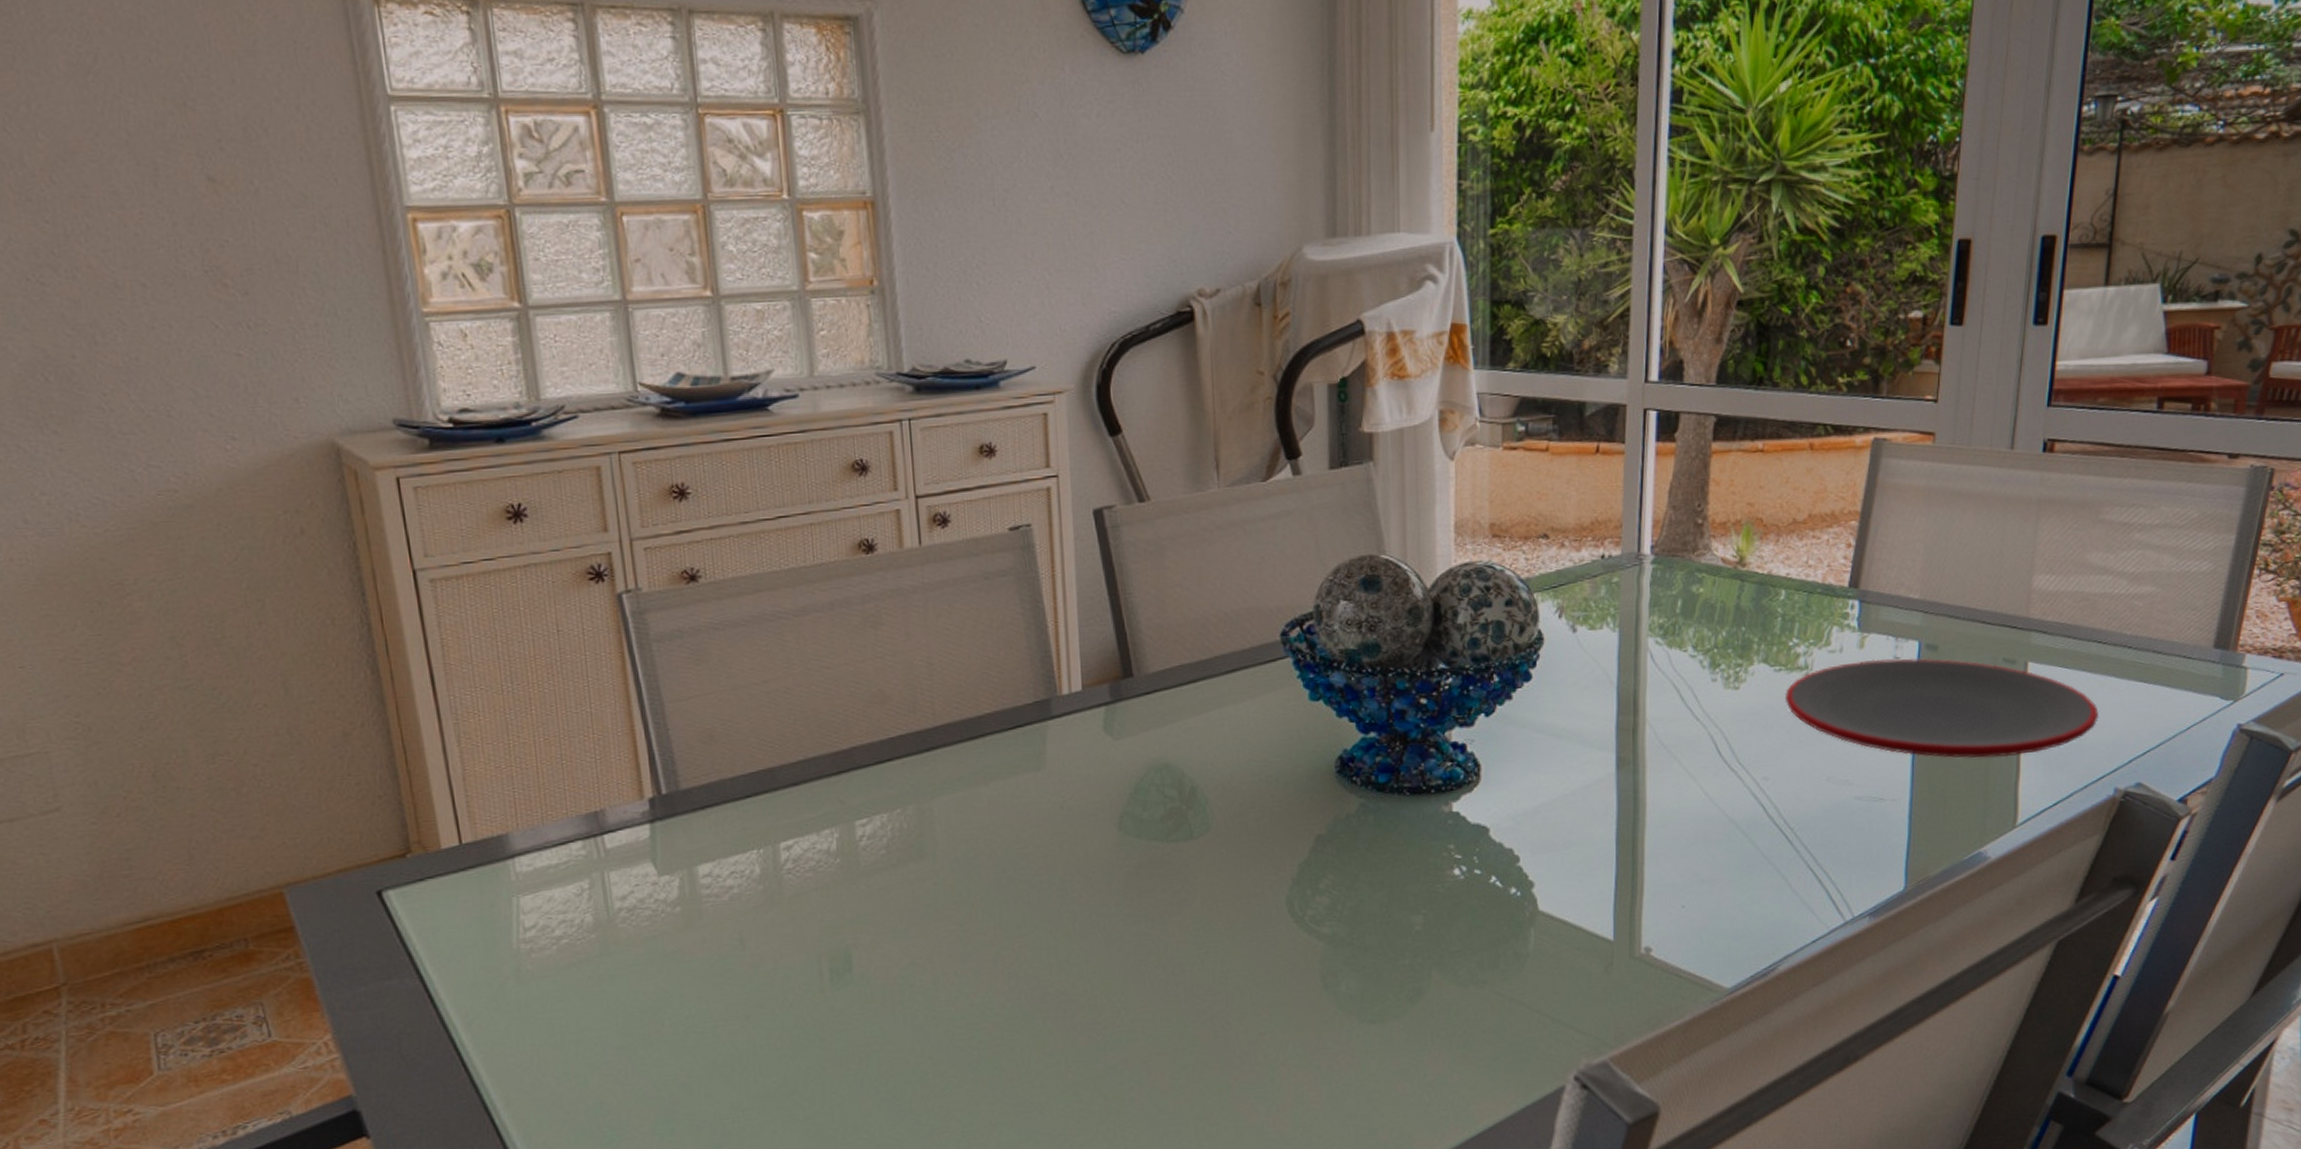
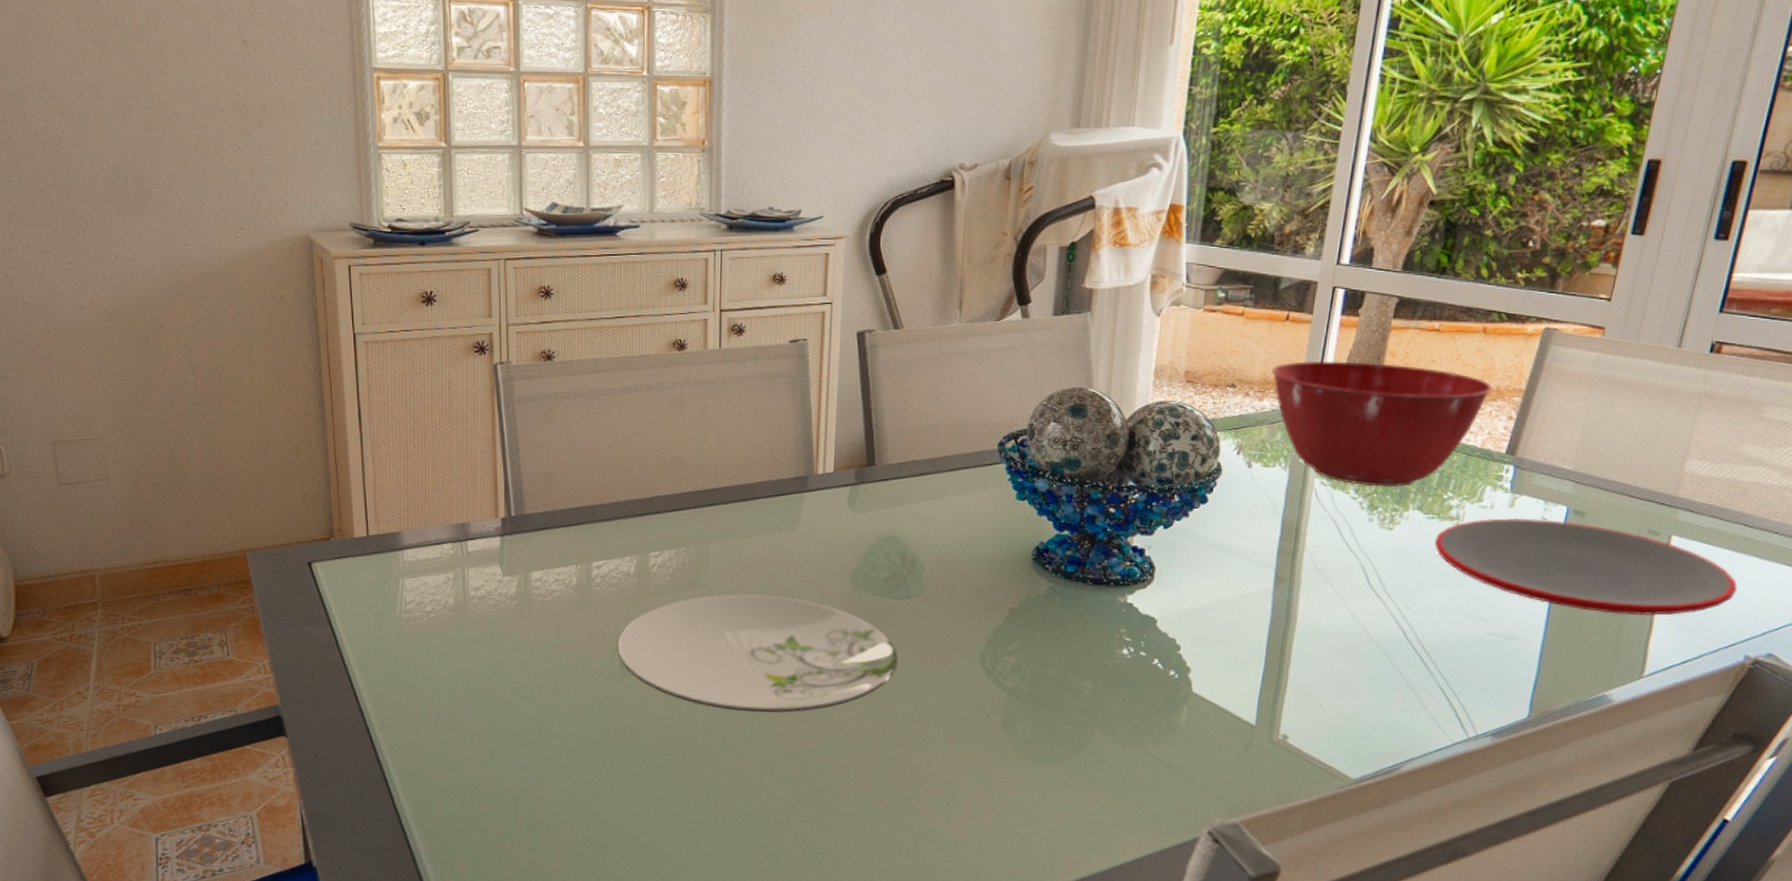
plate: none [823,856,1188,1013] -> present [616,594,899,713]
mixing bowl: none [1587,494,1827,640] -> present [1272,360,1493,488]

